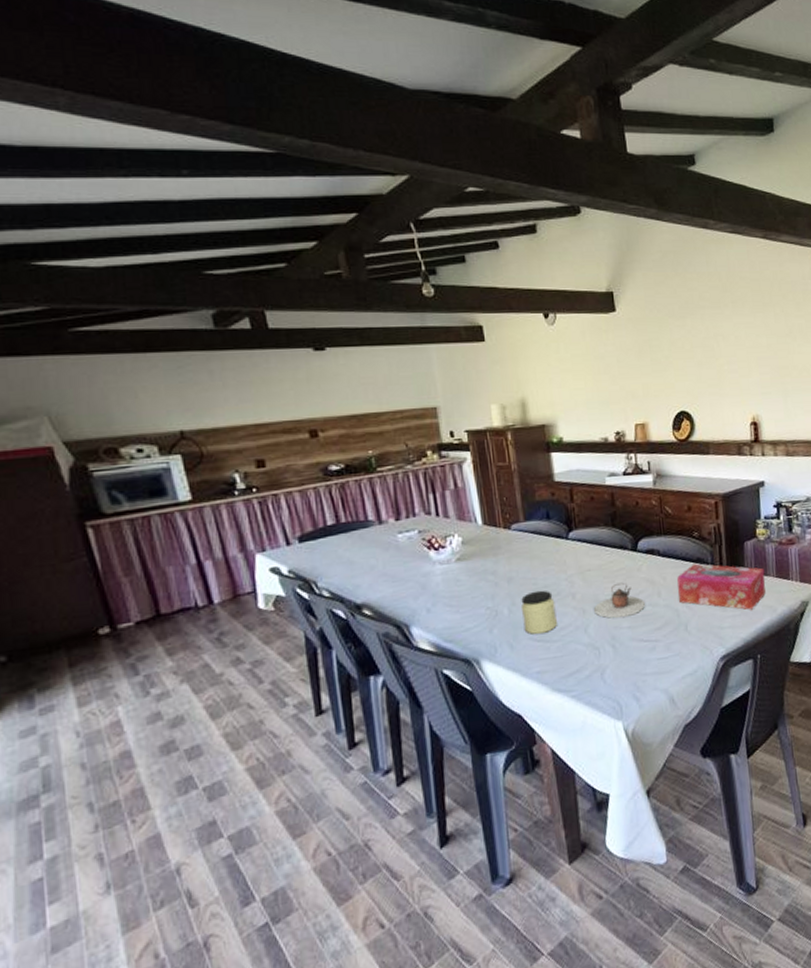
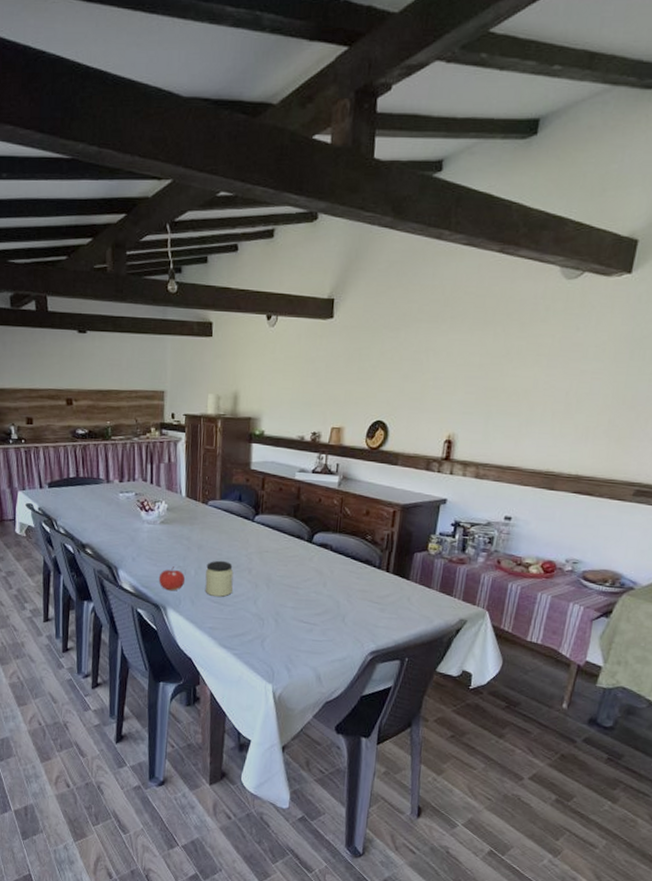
fruit: none [464,609,498,640] -> present [158,566,186,591]
teapot: present [594,582,646,619] -> none [265,567,311,599]
tissue box: present [677,563,766,610] -> none [342,564,429,617]

